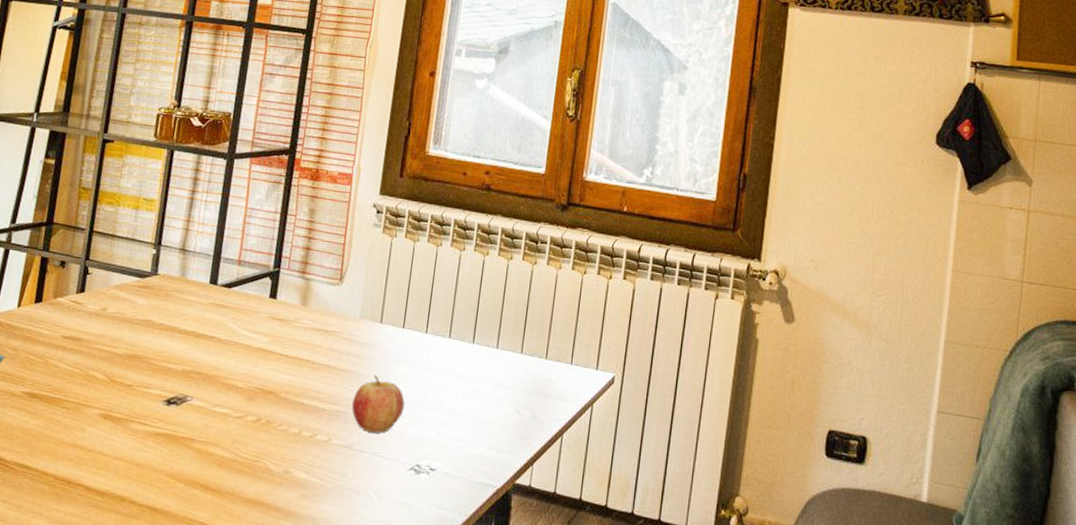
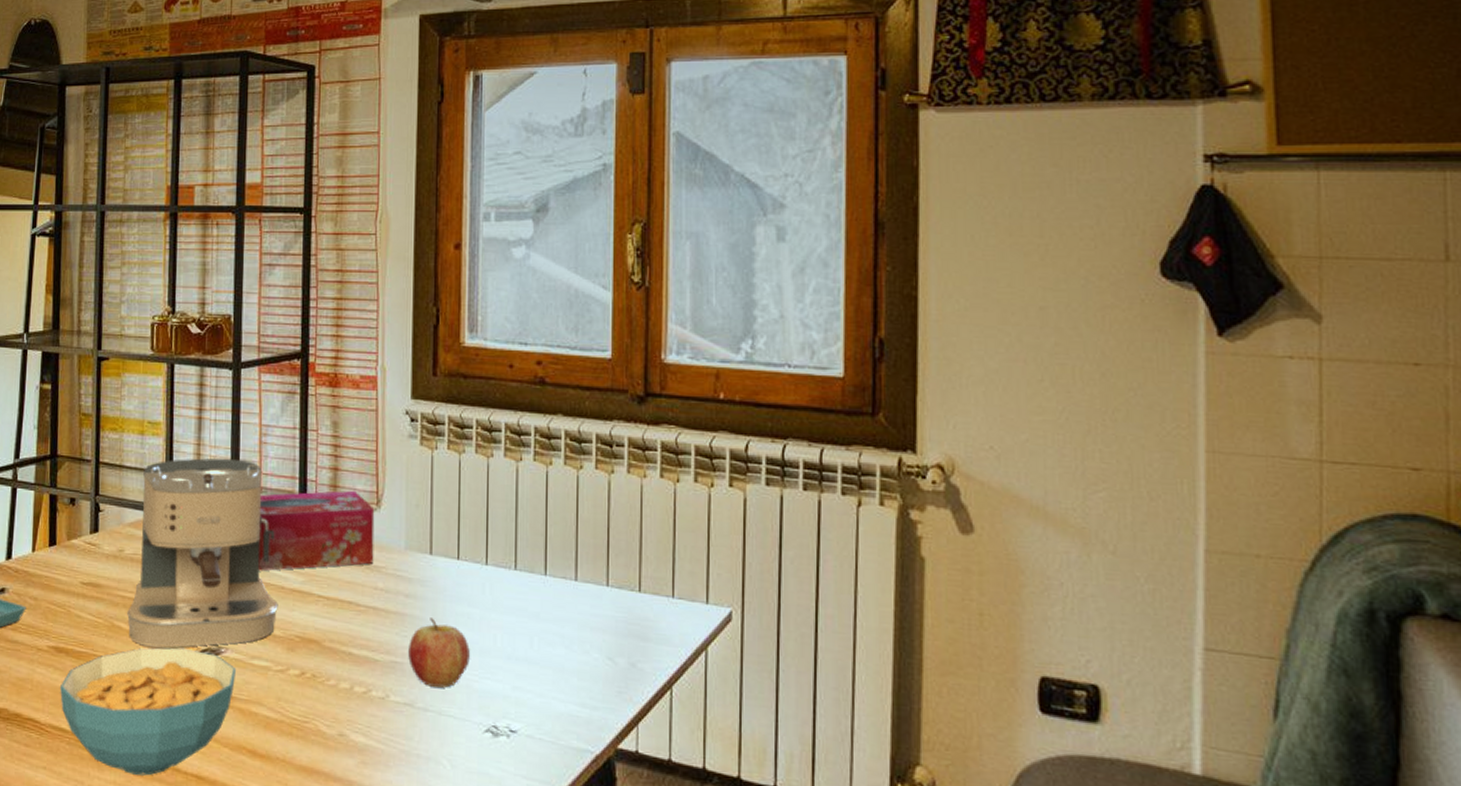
cereal bowl: none [28,395,199,508] -> present [59,647,236,776]
coffee maker: none [102,232,248,396] -> present [127,458,278,648]
tissue box: none [229,266,338,332] -> present [258,490,375,571]

